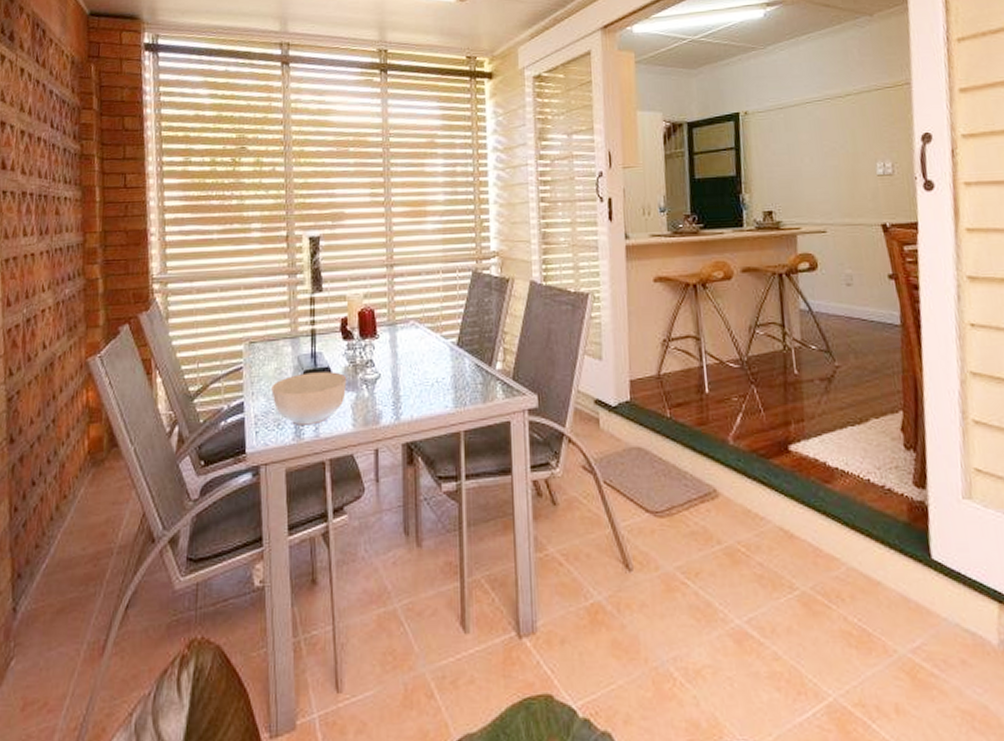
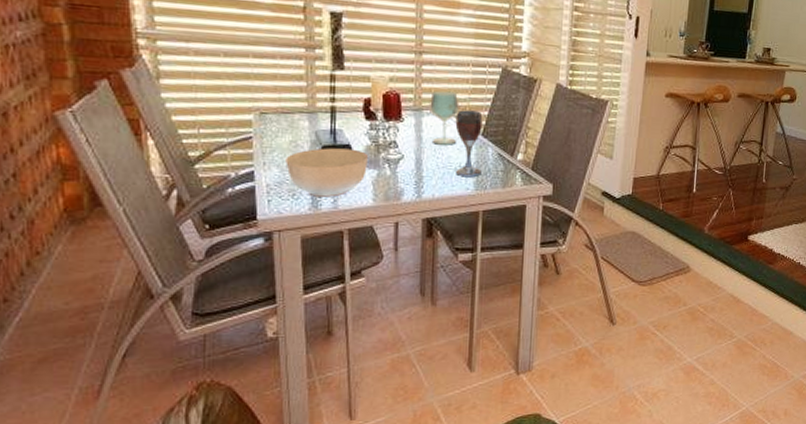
wine glass: none [403,302,434,360] -> present [429,91,461,145]
cup: none [429,319,460,392] -> present [455,110,483,176]

